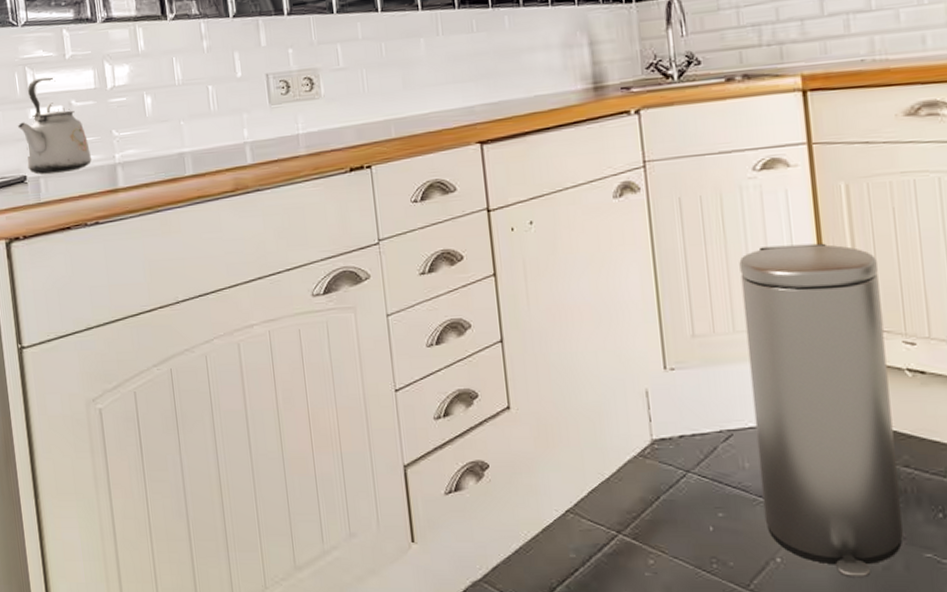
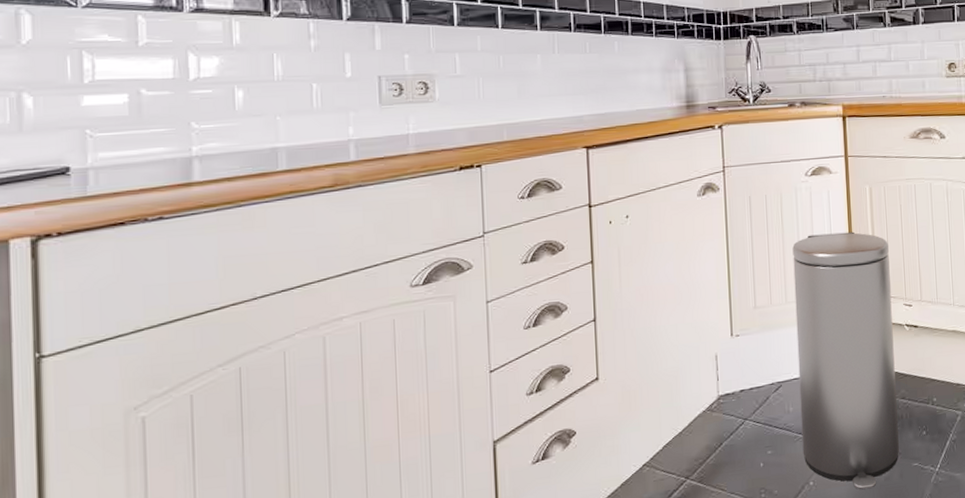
kettle: present [18,77,92,175] -> none [64,63,162,167]

